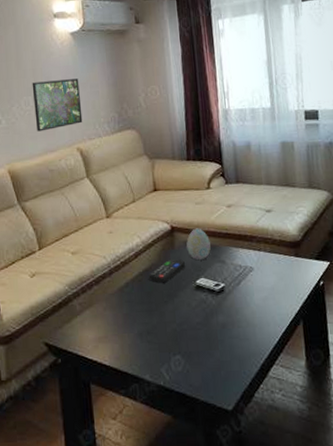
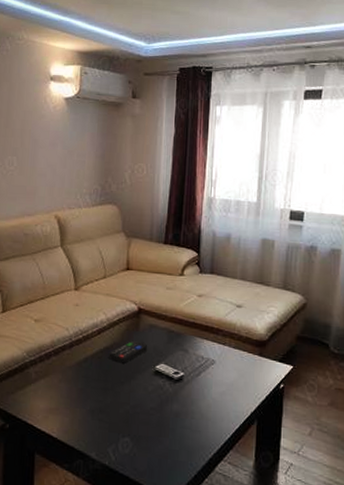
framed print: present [32,78,83,132] -> none [17,143,66,194]
decorative egg: present [186,228,211,260] -> none [151,313,176,345]

